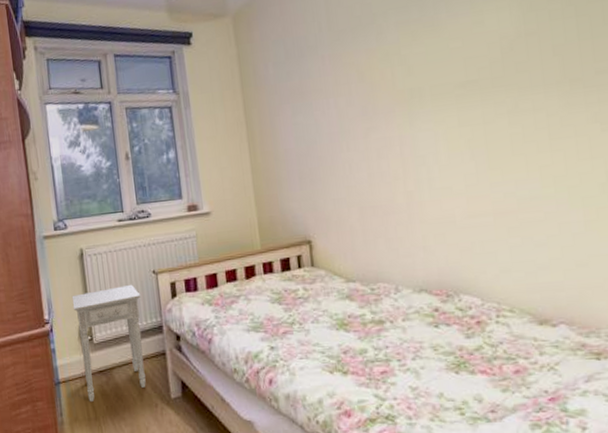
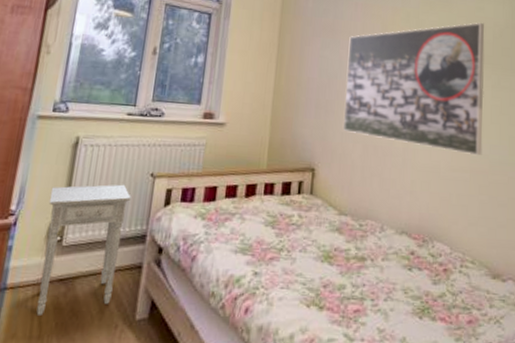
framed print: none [322,38,506,198] -> present [343,22,485,156]

